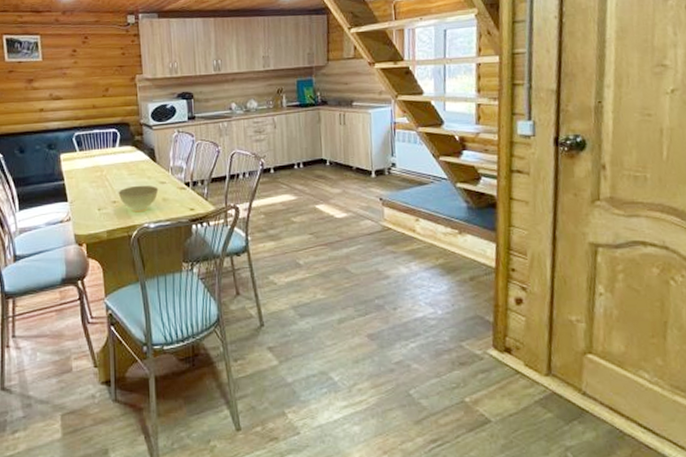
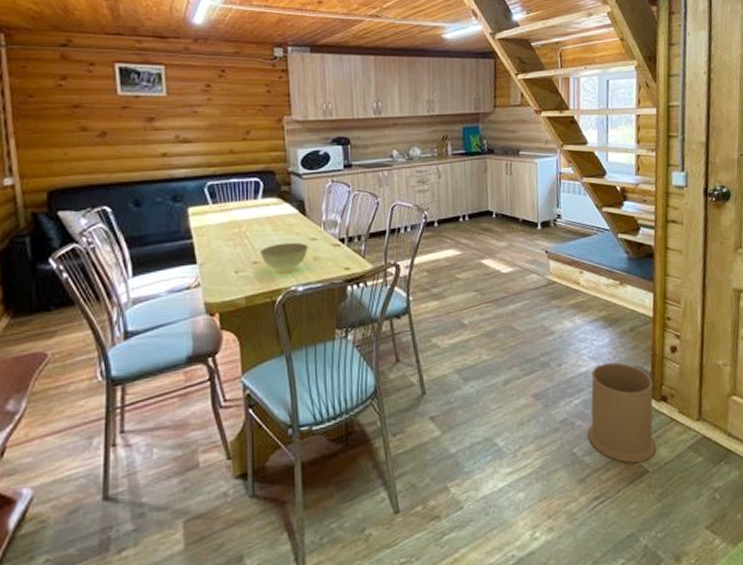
trash can: none [425,310,500,412] -> present [588,362,657,464]

